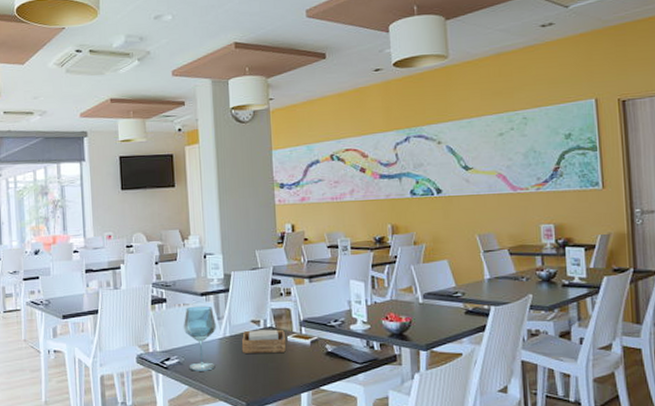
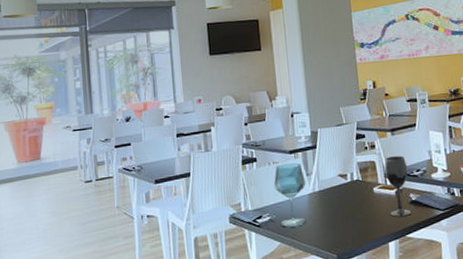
napkin holder: present [241,329,286,353] -> none [330,182,373,207]
wine glass: none [299,304,327,367] -> present [384,156,412,217]

